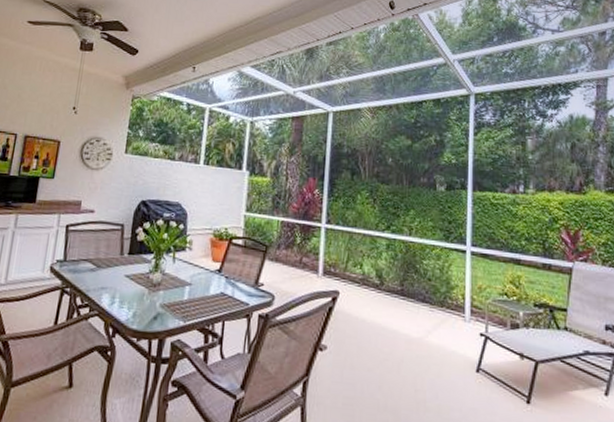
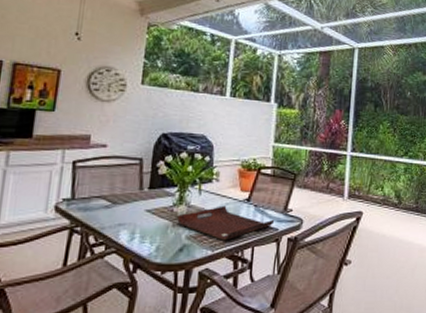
serving tray: none [152,275,246,313] -> present [177,205,275,241]

